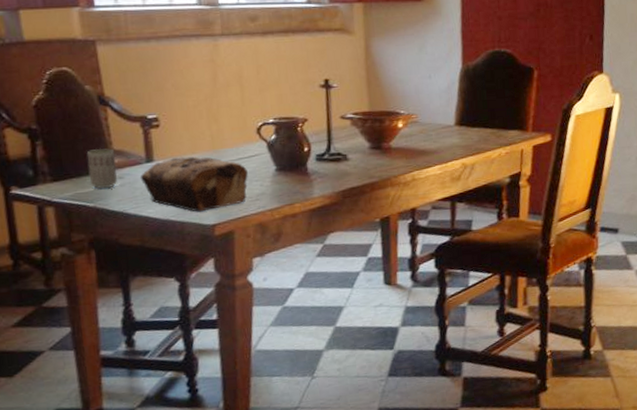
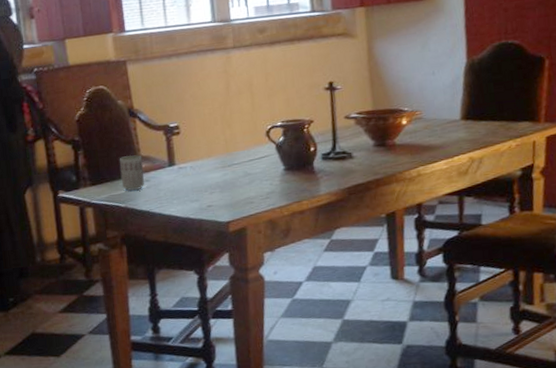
bread loaf: present [140,156,248,212] -> none [163,159,259,210]

